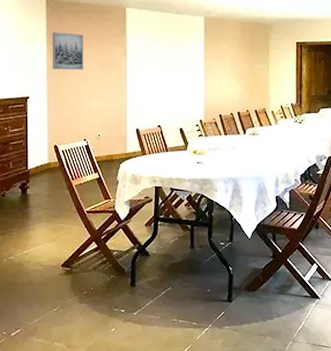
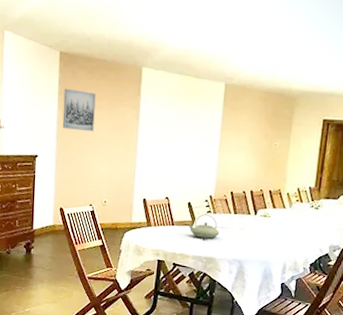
teapot: none [181,138,212,161] -> present [188,214,220,239]

